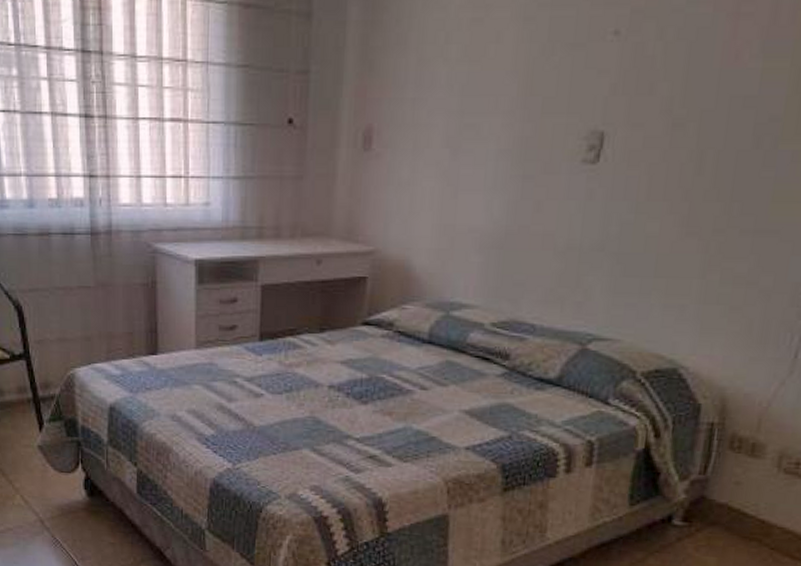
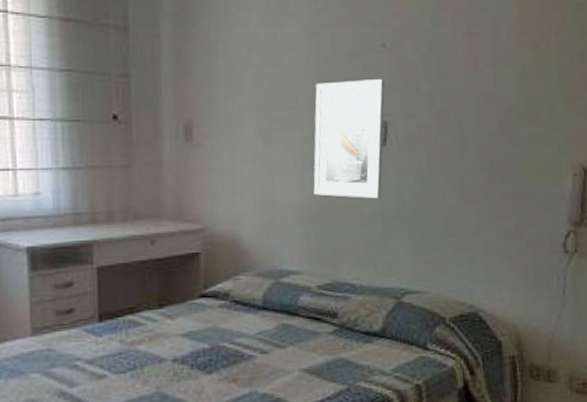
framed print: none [501,78,611,228] -> present [313,79,385,199]

